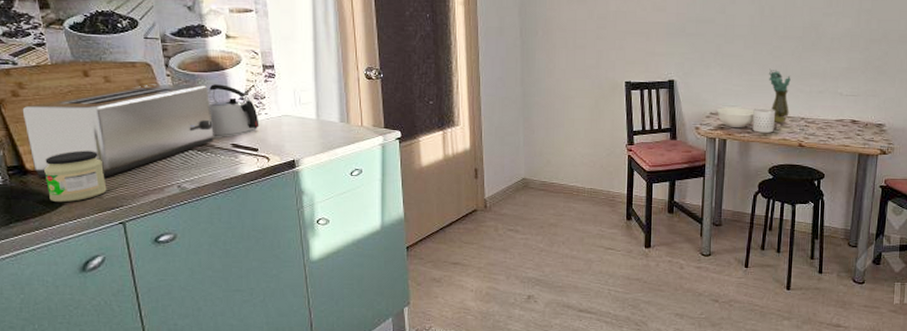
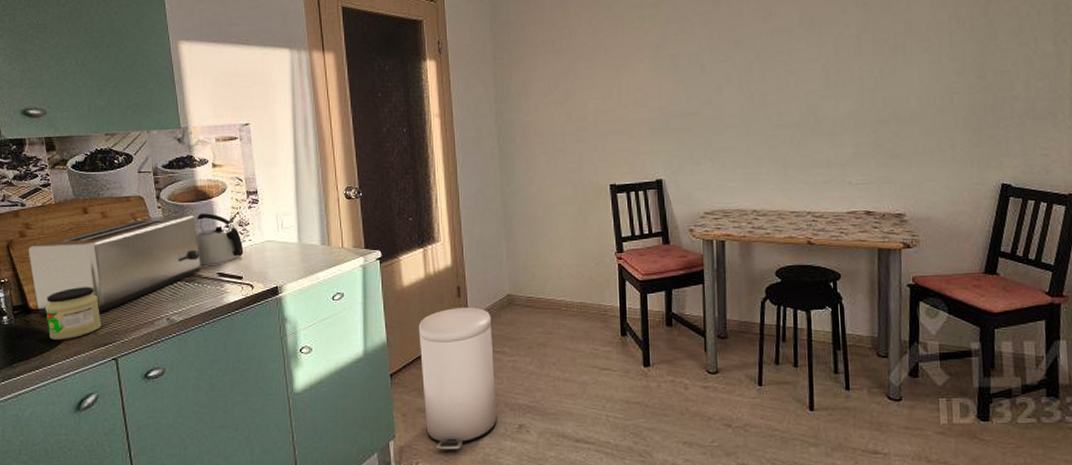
pedal bin: none [435,188,508,317] -> present [418,307,497,450]
bowl: present [717,106,754,129] -> none [712,204,754,228]
mug: present [752,107,775,133] -> none [752,203,778,231]
vase: present [768,68,791,122] -> none [765,160,793,219]

